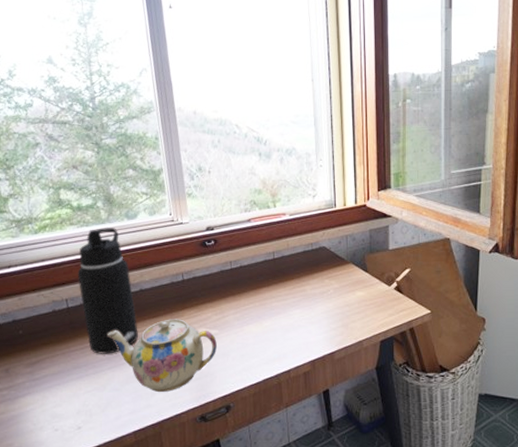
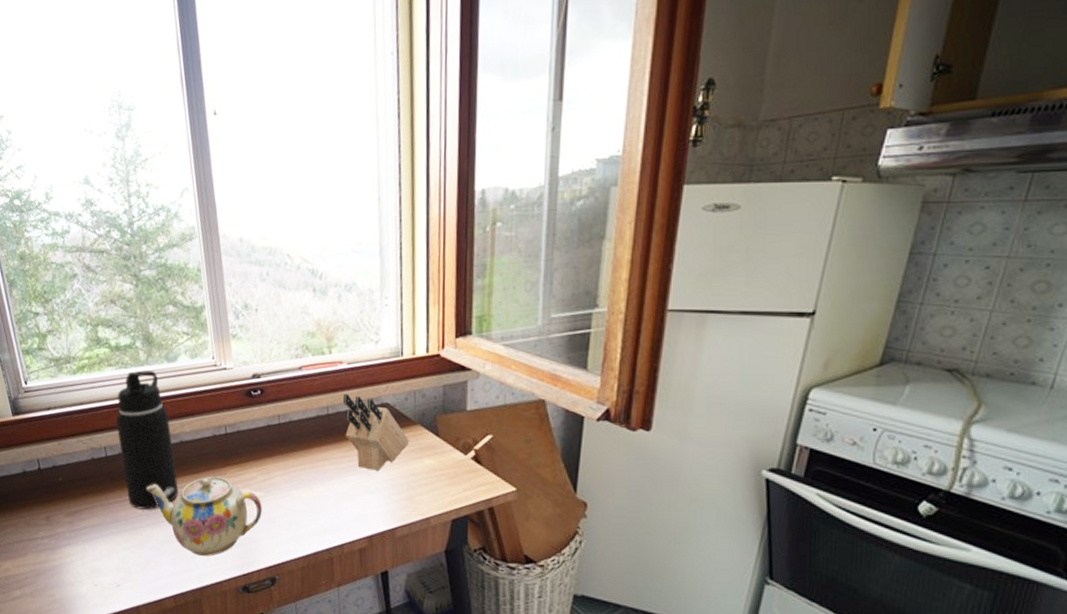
knife block: none [286,240,343,304] -> present [342,393,409,471]

